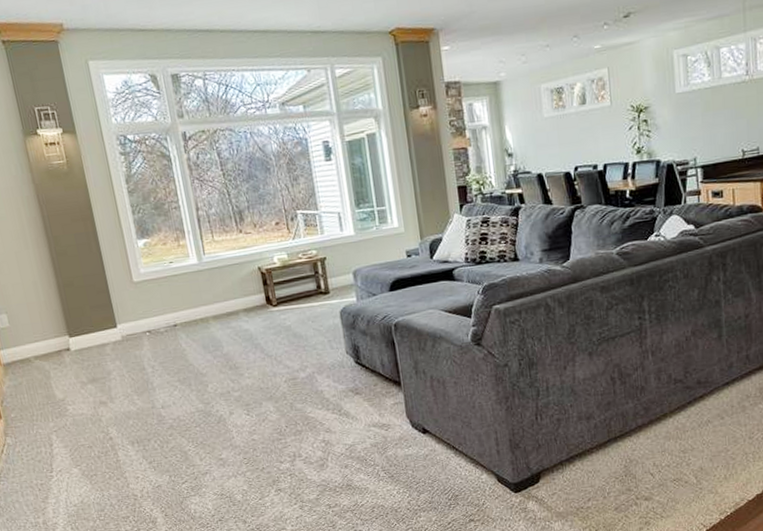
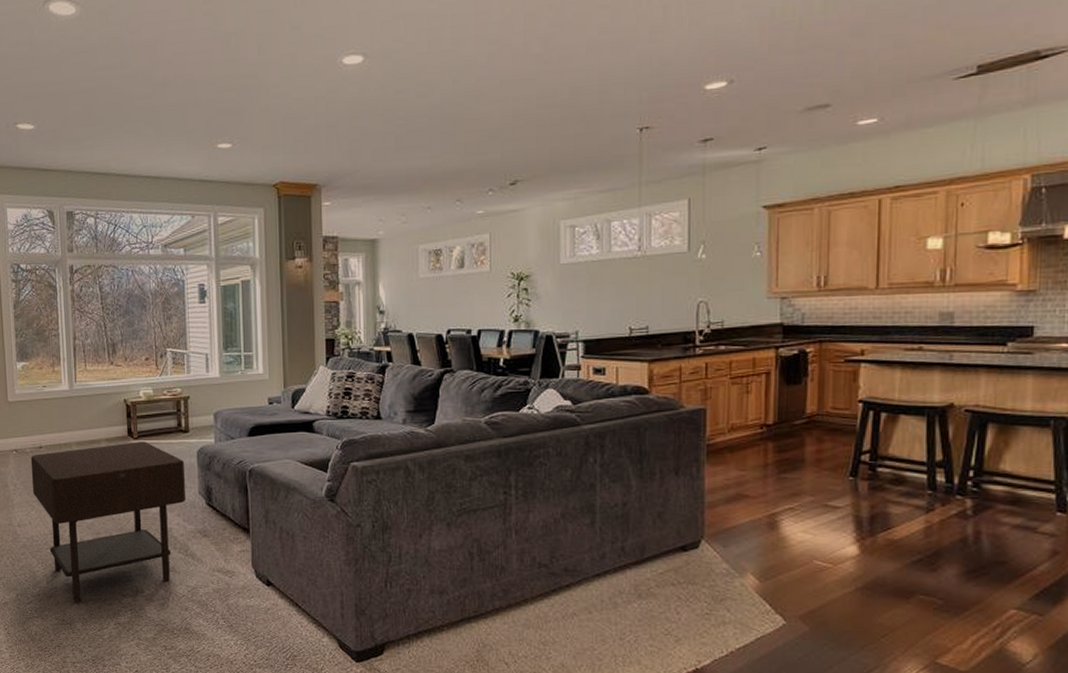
side table: none [165,307,334,475] -> present [30,442,187,602]

